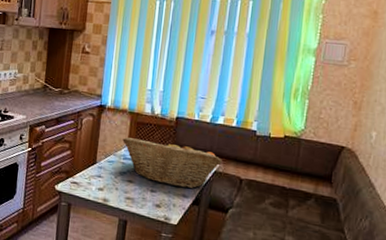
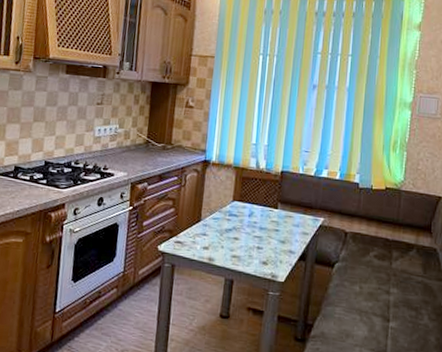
fruit basket: present [122,137,222,188] -> none [227,193,327,244]

